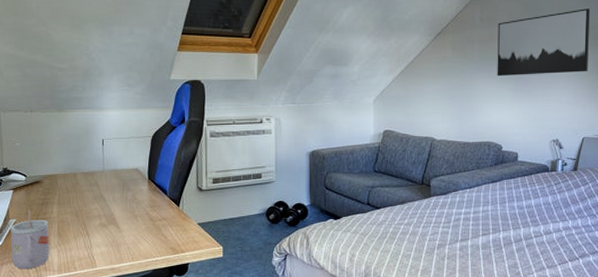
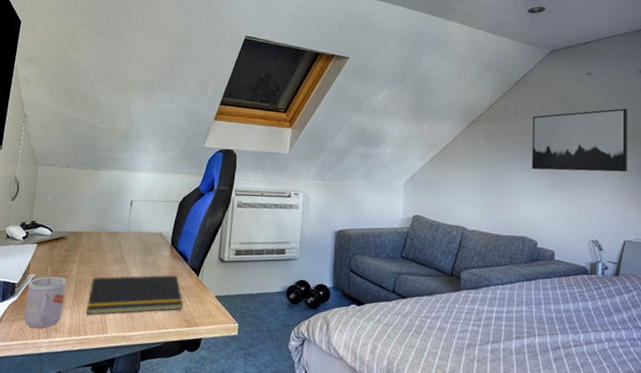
notepad: none [73,207,167,252] -> present [86,275,184,315]

